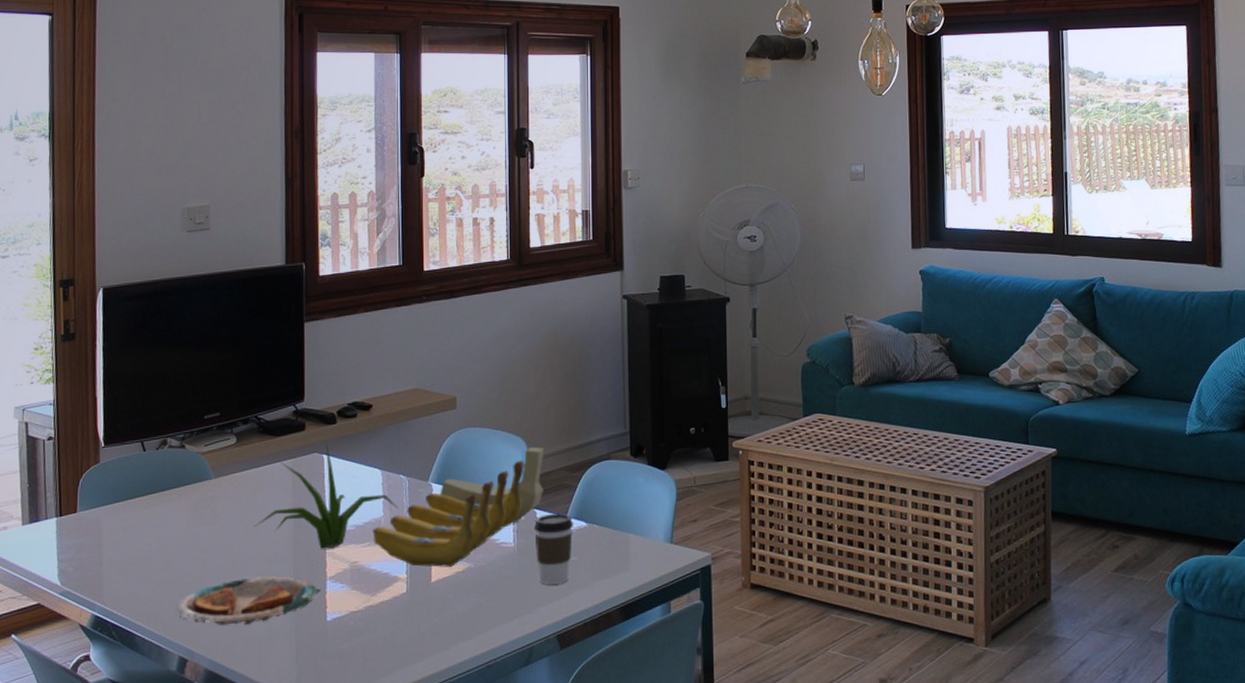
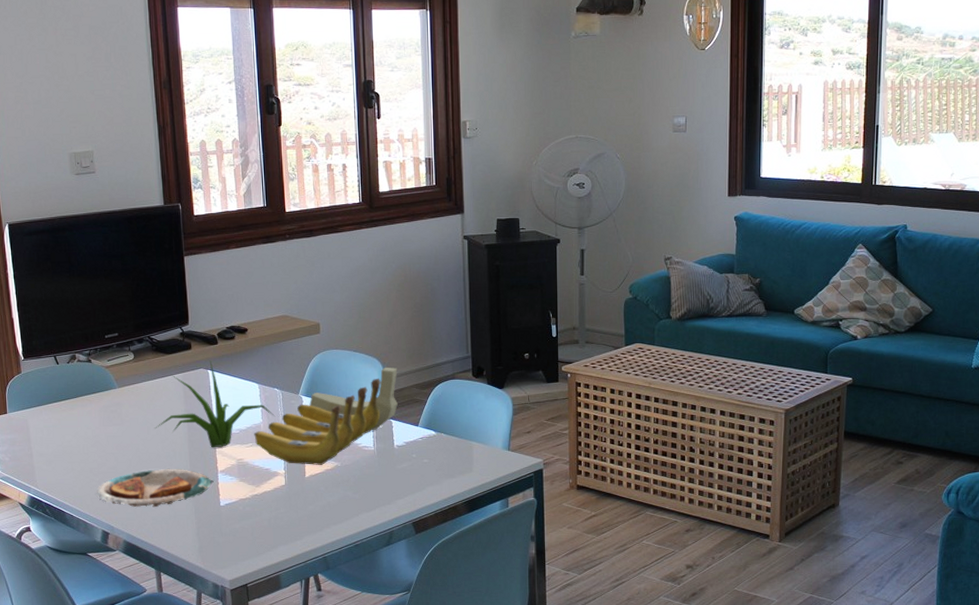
coffee cup: present [533,514,574,584] -> none [390,424,425,481]

